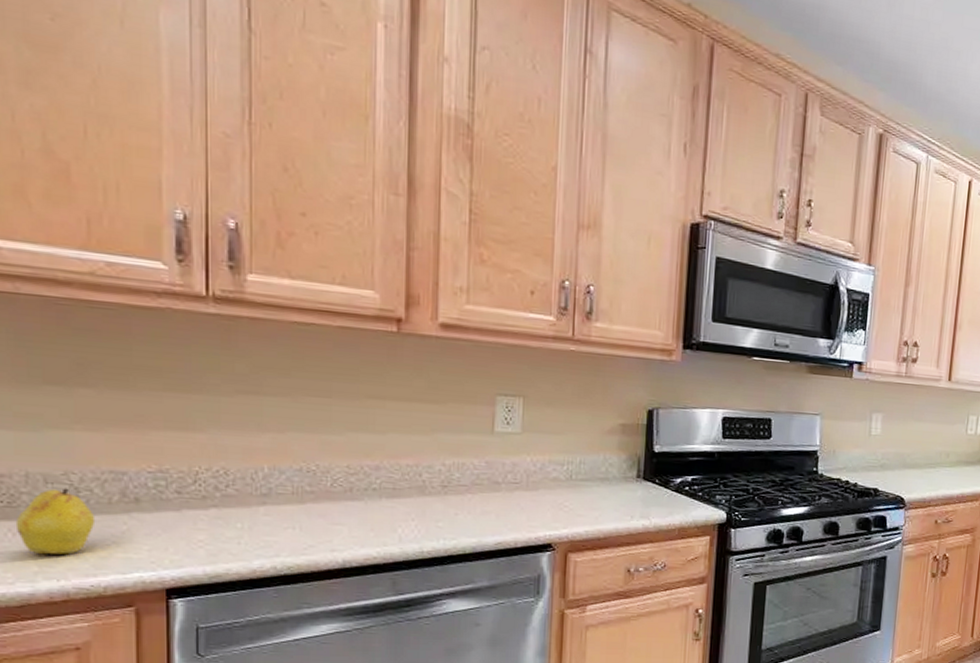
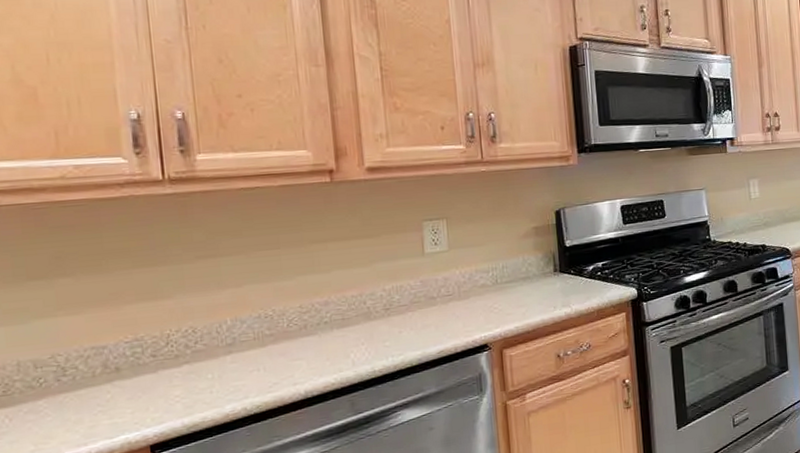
fruit: present [15,488,96,555] -> none [11,369,83,434]

